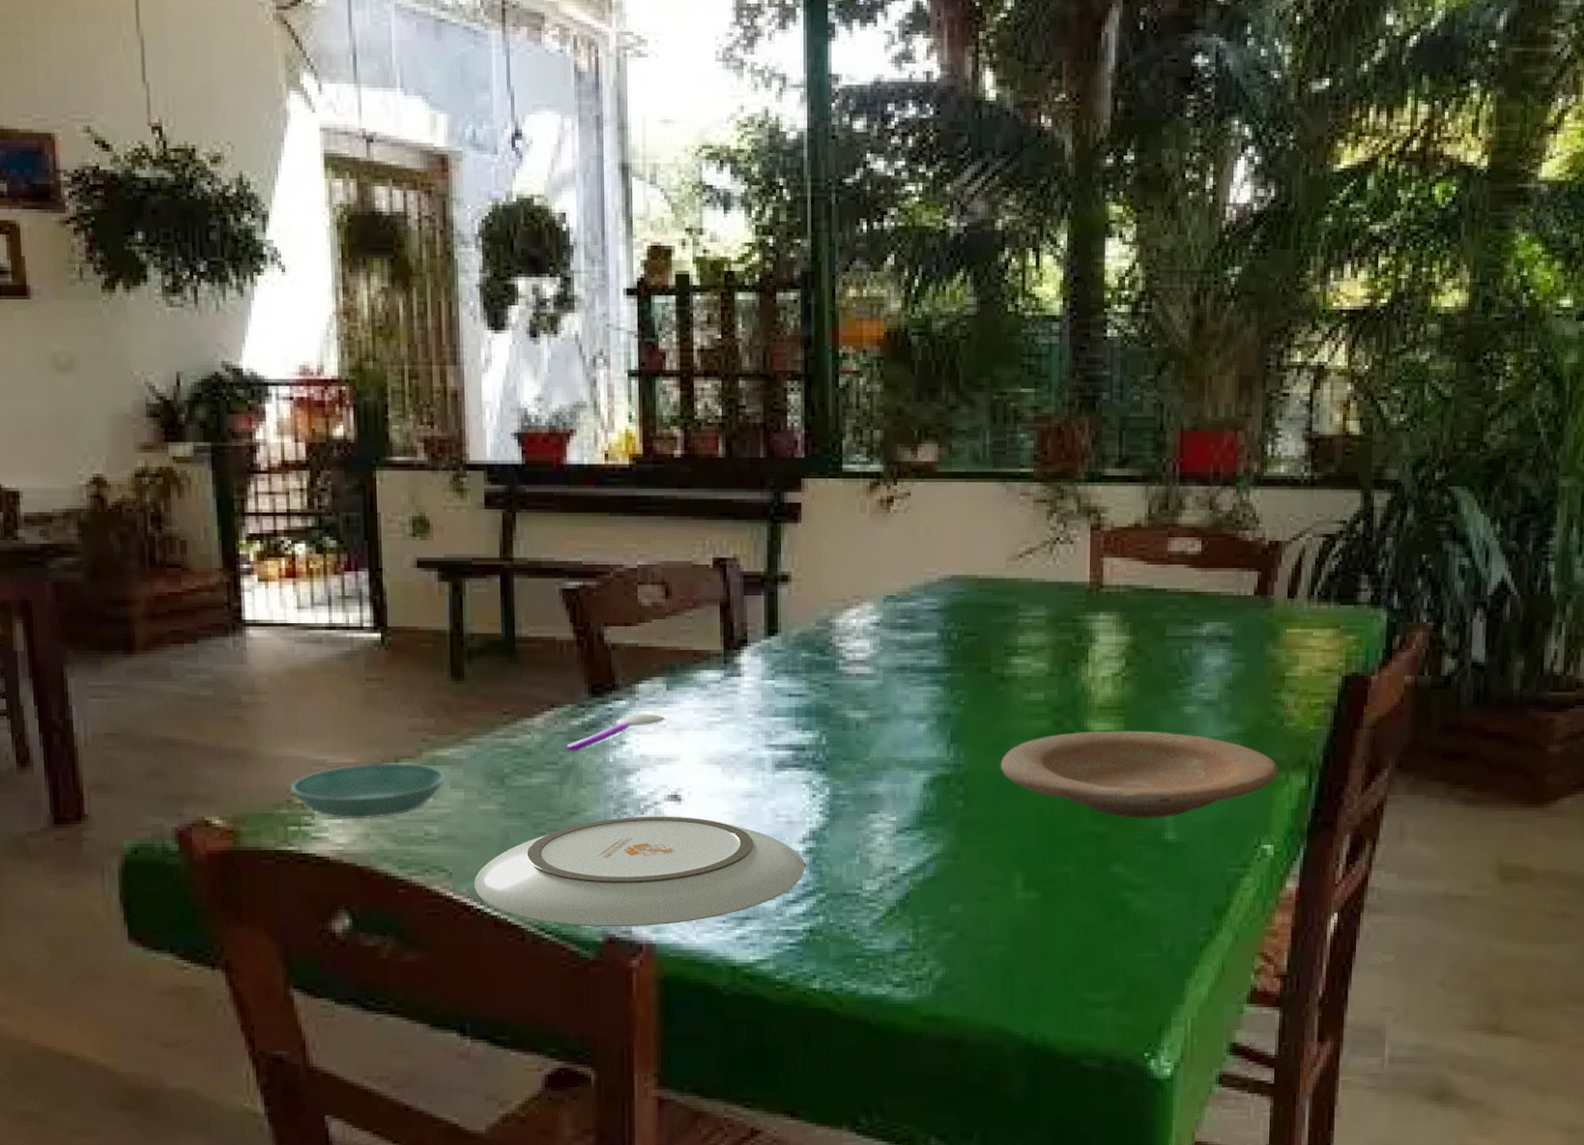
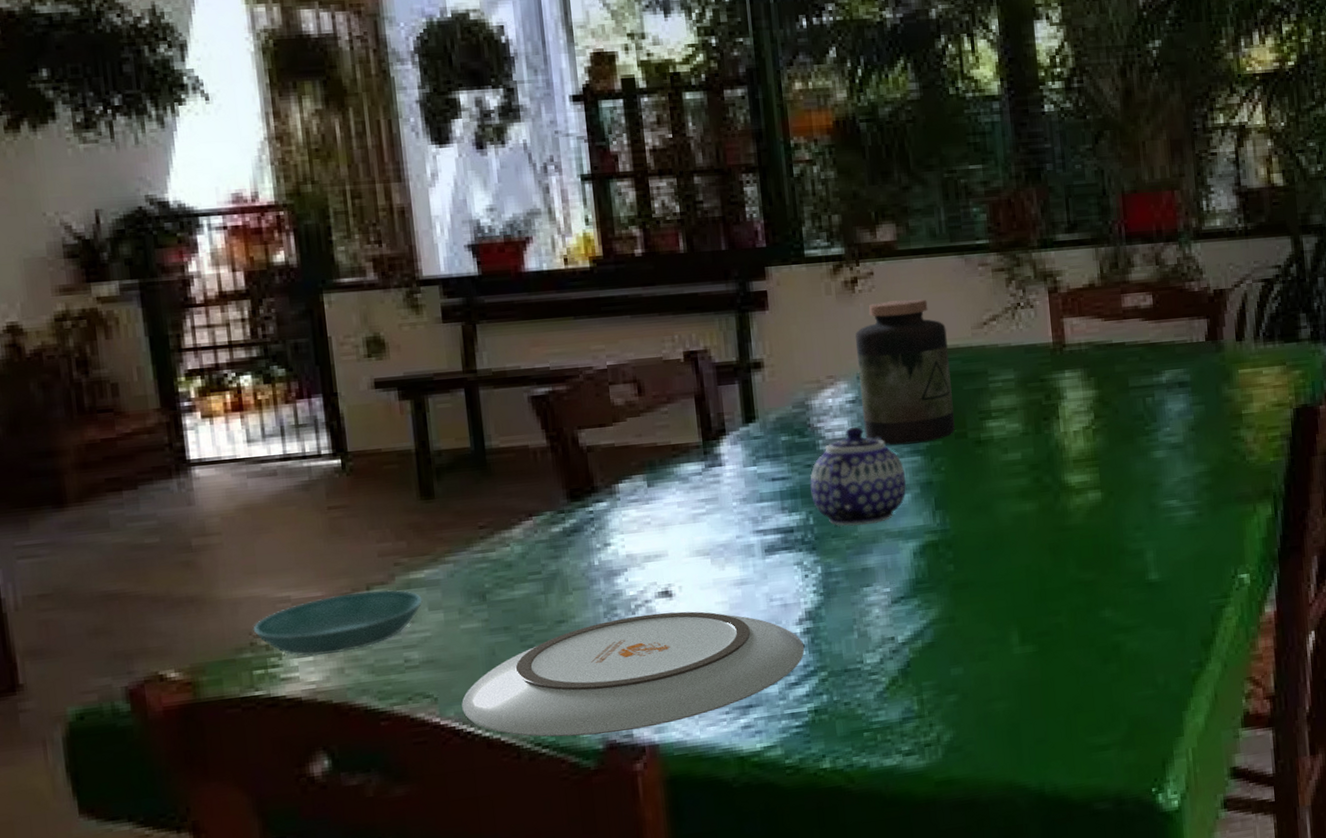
spoon: present [567,713,664,751] -> none [549,512,648,559]
teapot: none [826,650,923,751] -> present [810,426,907,527]
jar: none [885,524,981,673] -> present [855,299,955,445]
plate: present [1000,731,1278,819] -> none [985,477,1246,564]

